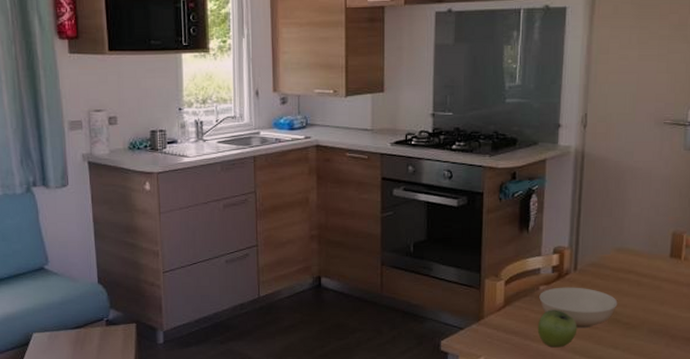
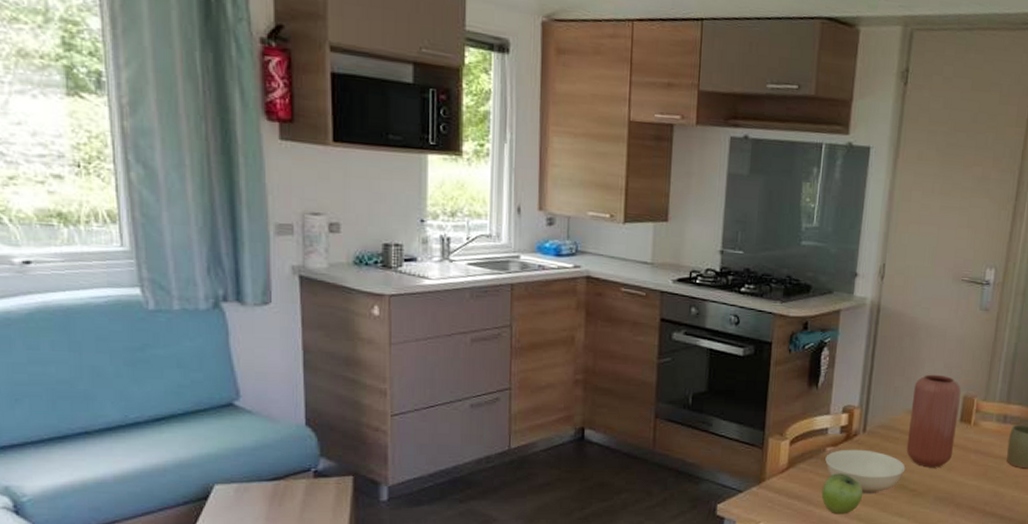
vase: none [617,213,669,301] -> present [906,374,961,467]

